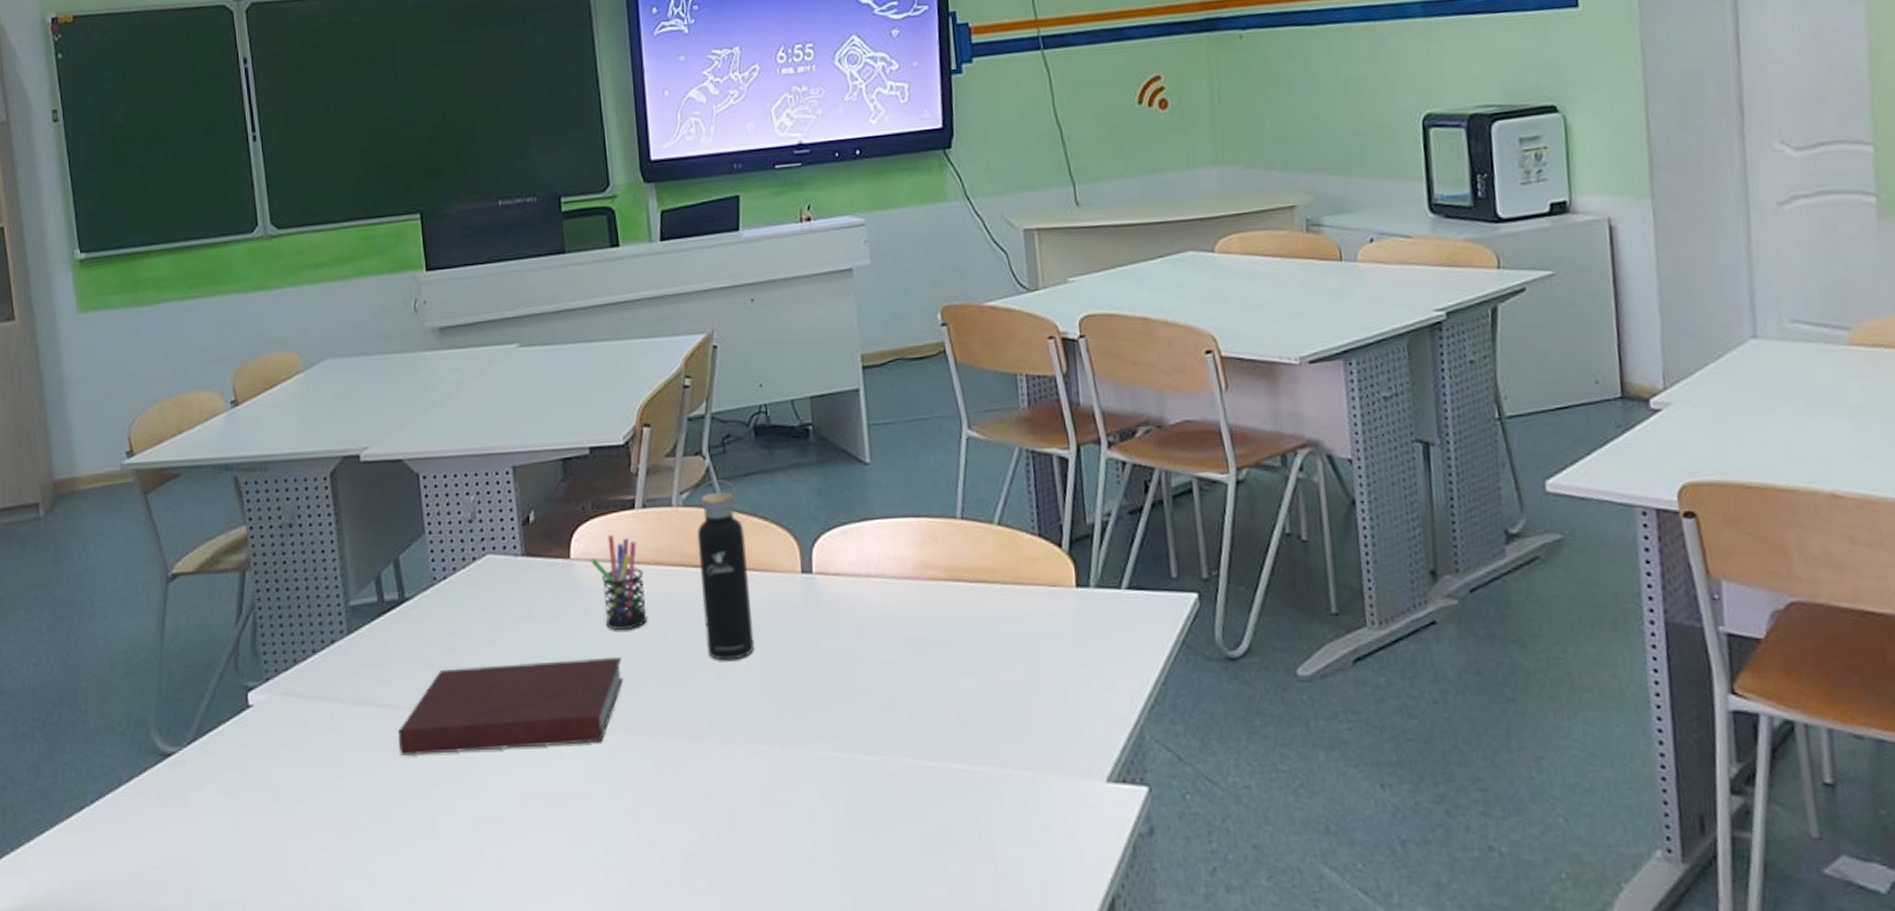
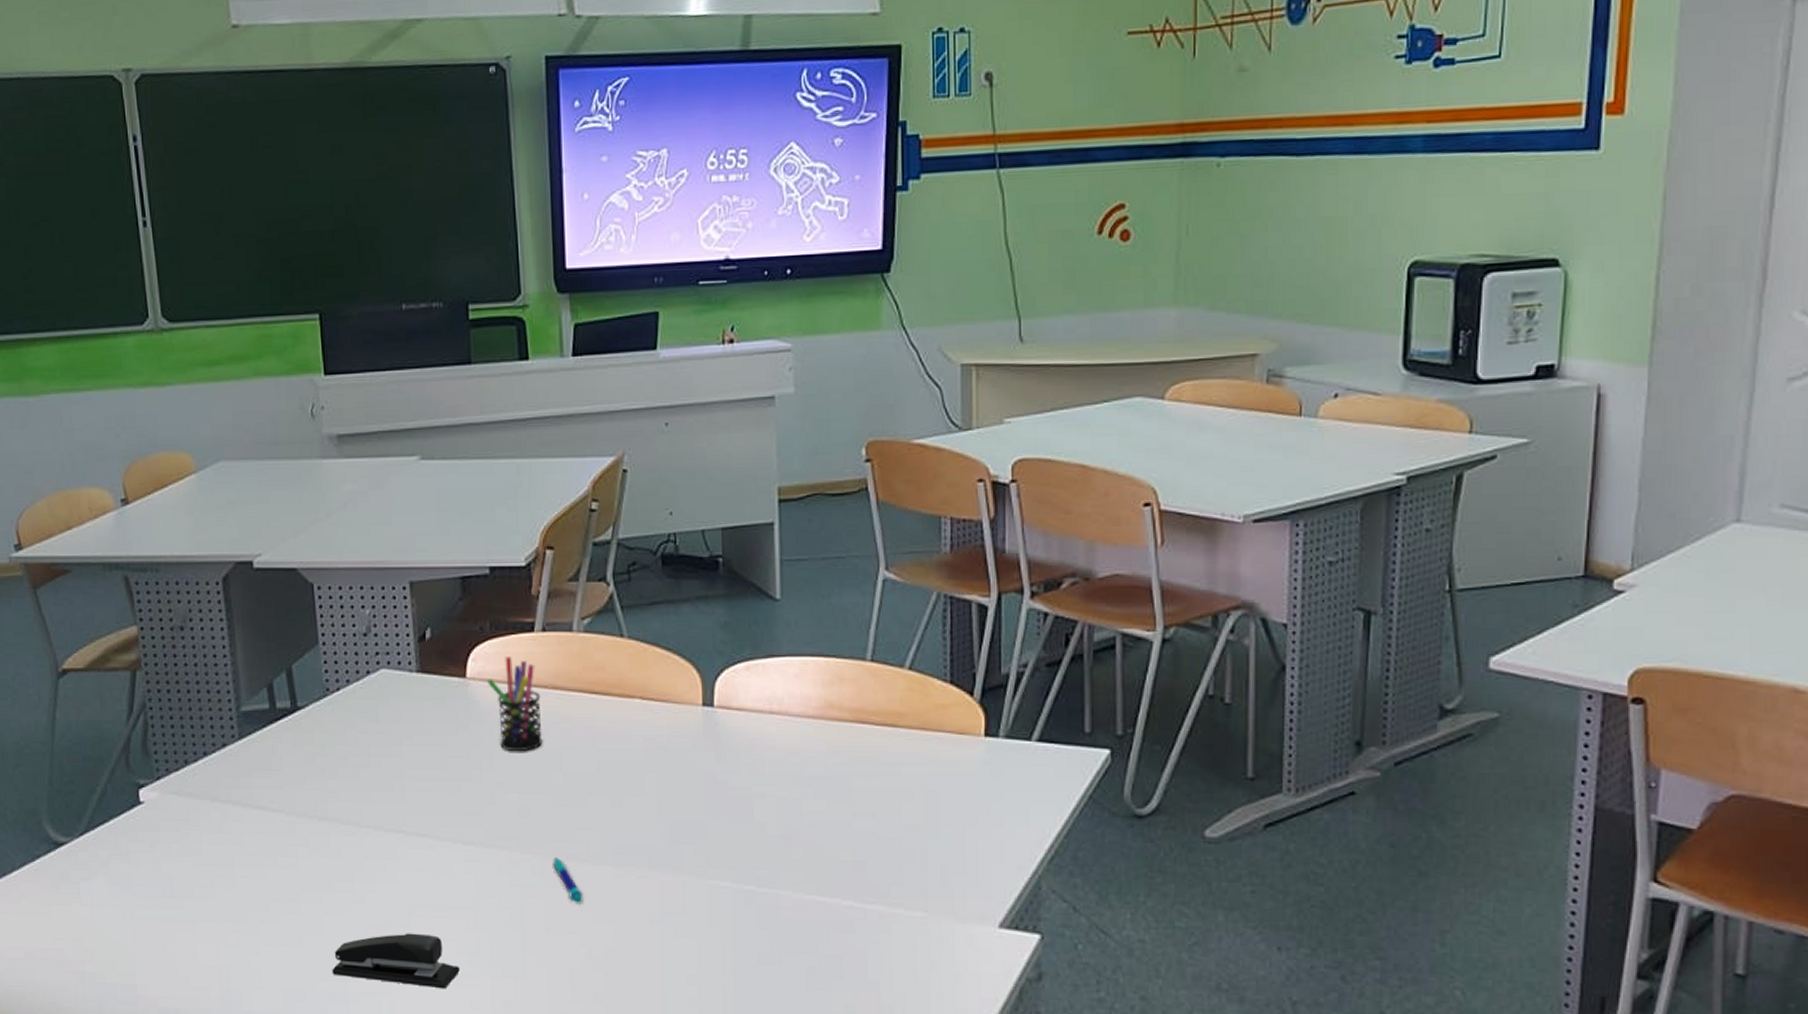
notebook: present [398,656,624,756] -> none [288,776,516,861]
stapler: none [444,826,574,884] -> present [332,933,460,989]
pen: none [662,737,694,785] -> present [553,857,583,904]
water bottle: present [697,479,755,661] -> none [597,607,651,787]

